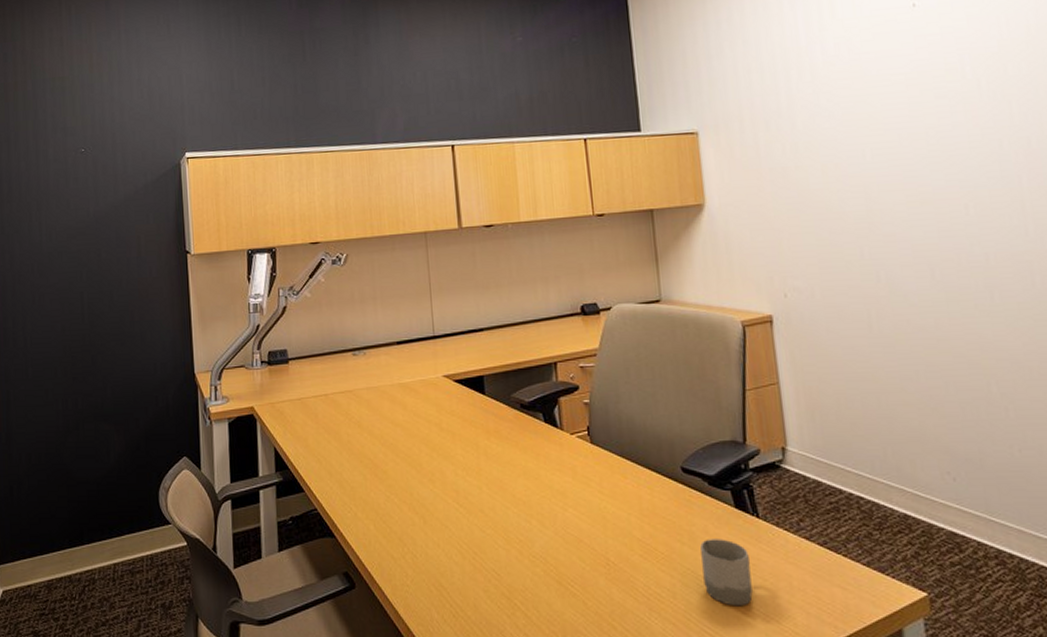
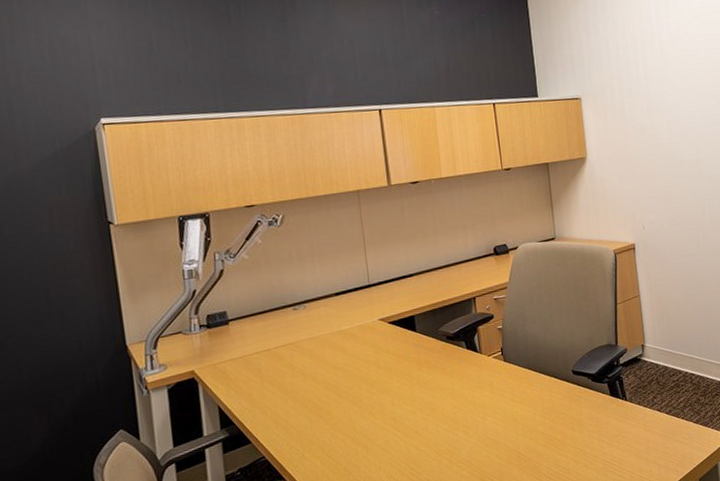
cup: present [700,539,753,607] -> none [586,421,623,471]

